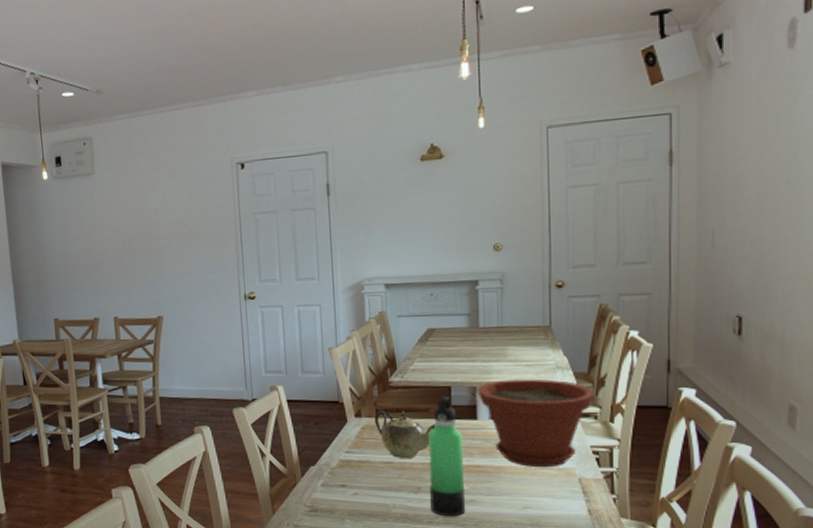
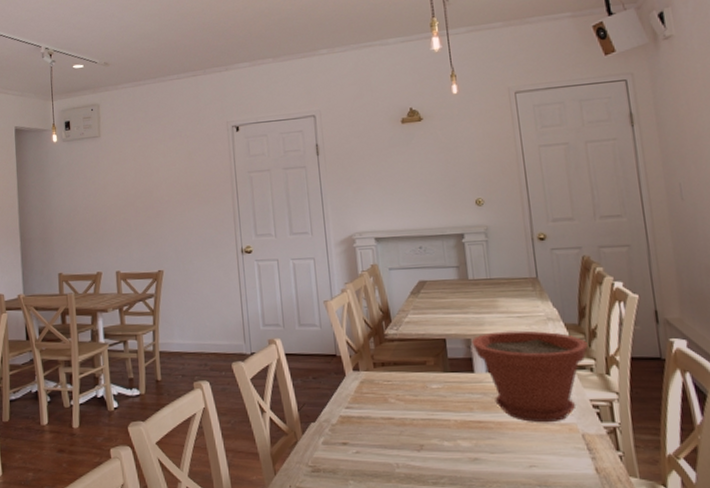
teapot: present [374,409,436,459] -> none [372,362,435,415]
thermos bottle: present [428,396,465,517] -> none [427,348,470,477]

